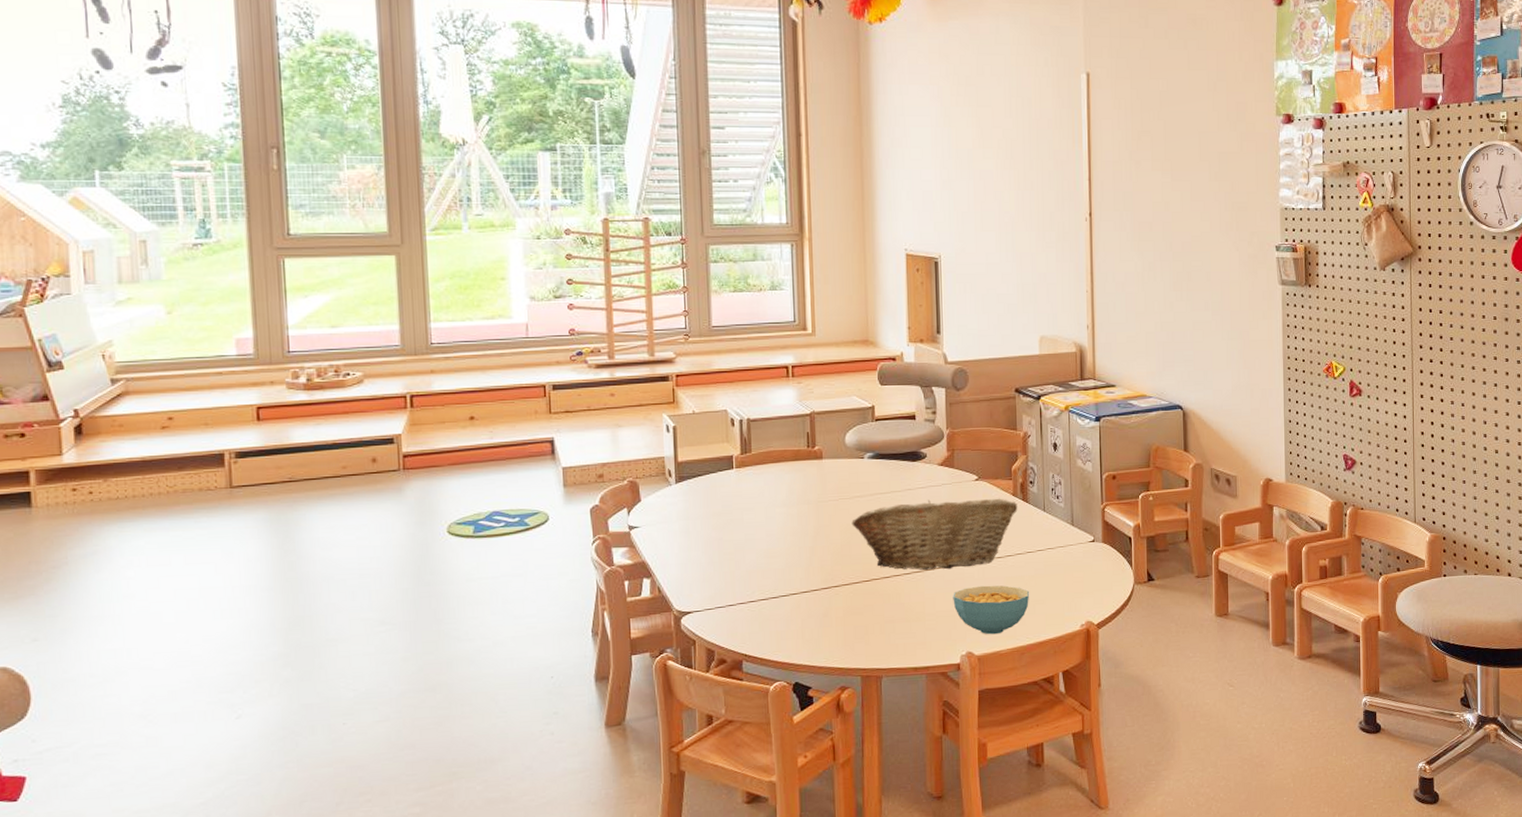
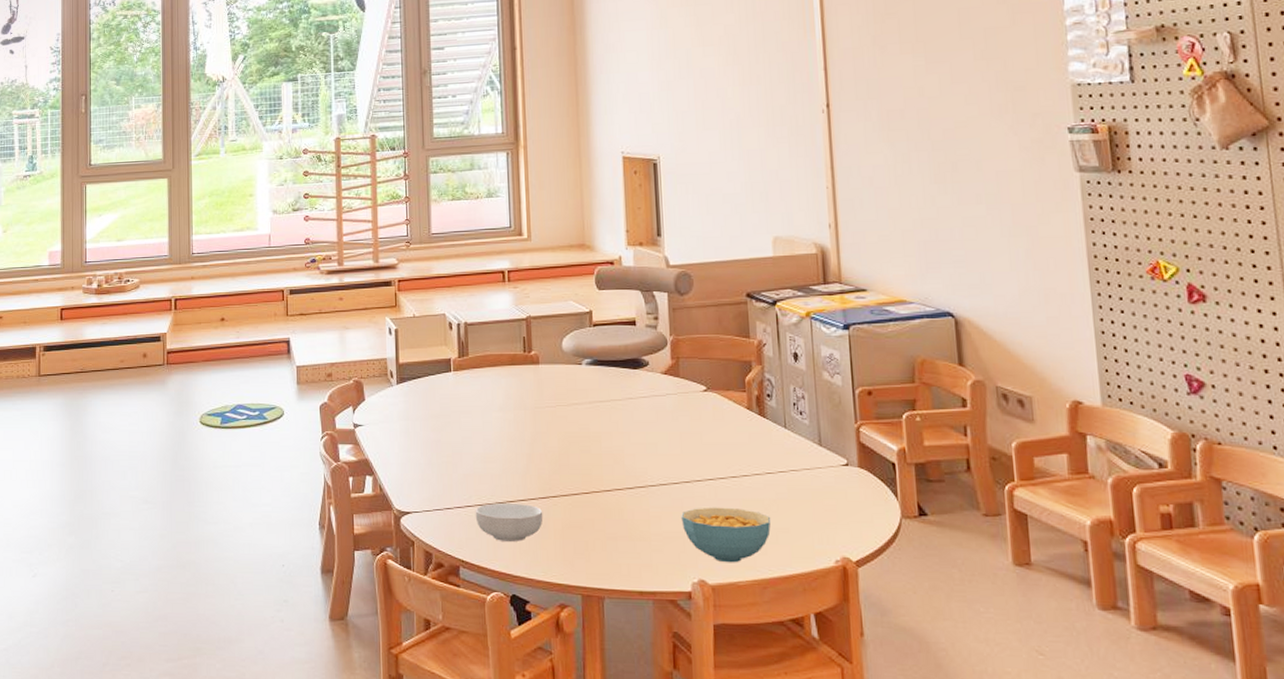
cereal bowl: none [758,595,826,634] -> present [475,502,543,543]
fruit basket: present [851,498,1018,570] -> none [569,410,754,487]

